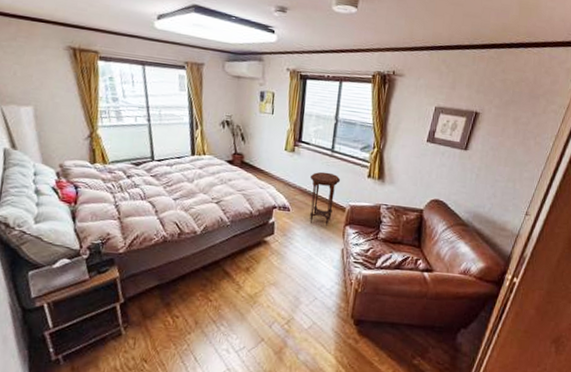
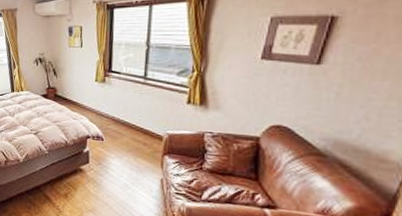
side table: present [309,171,341,226] -> none [122,100,156,155]

